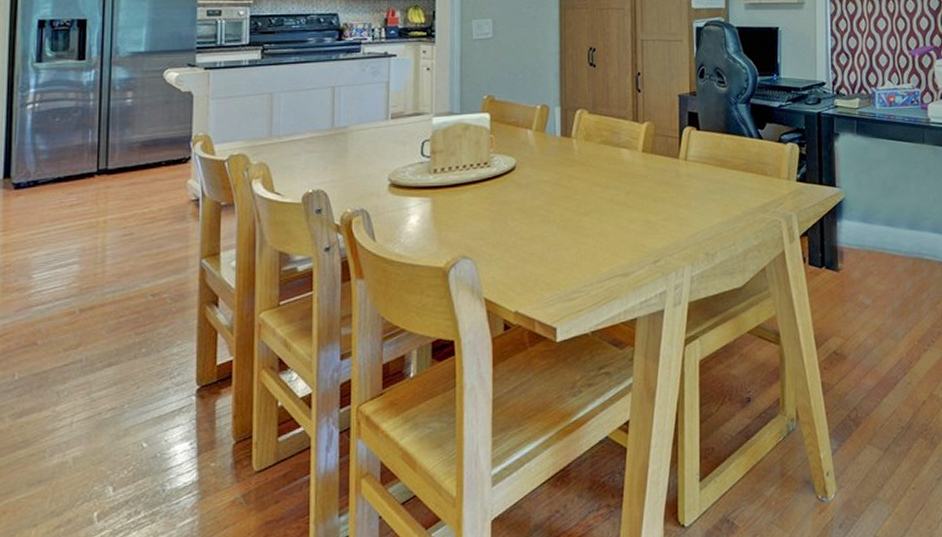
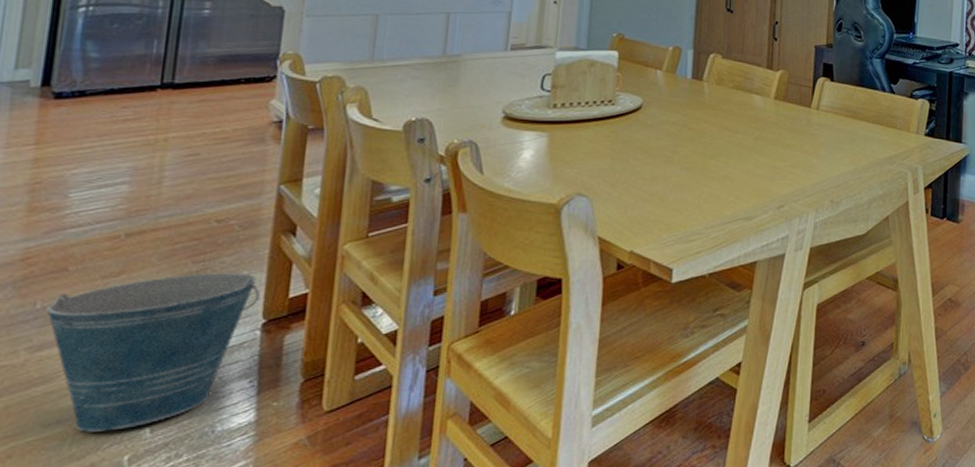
bucket: none [23,342,192,491] -> present [46,273,260,432]

